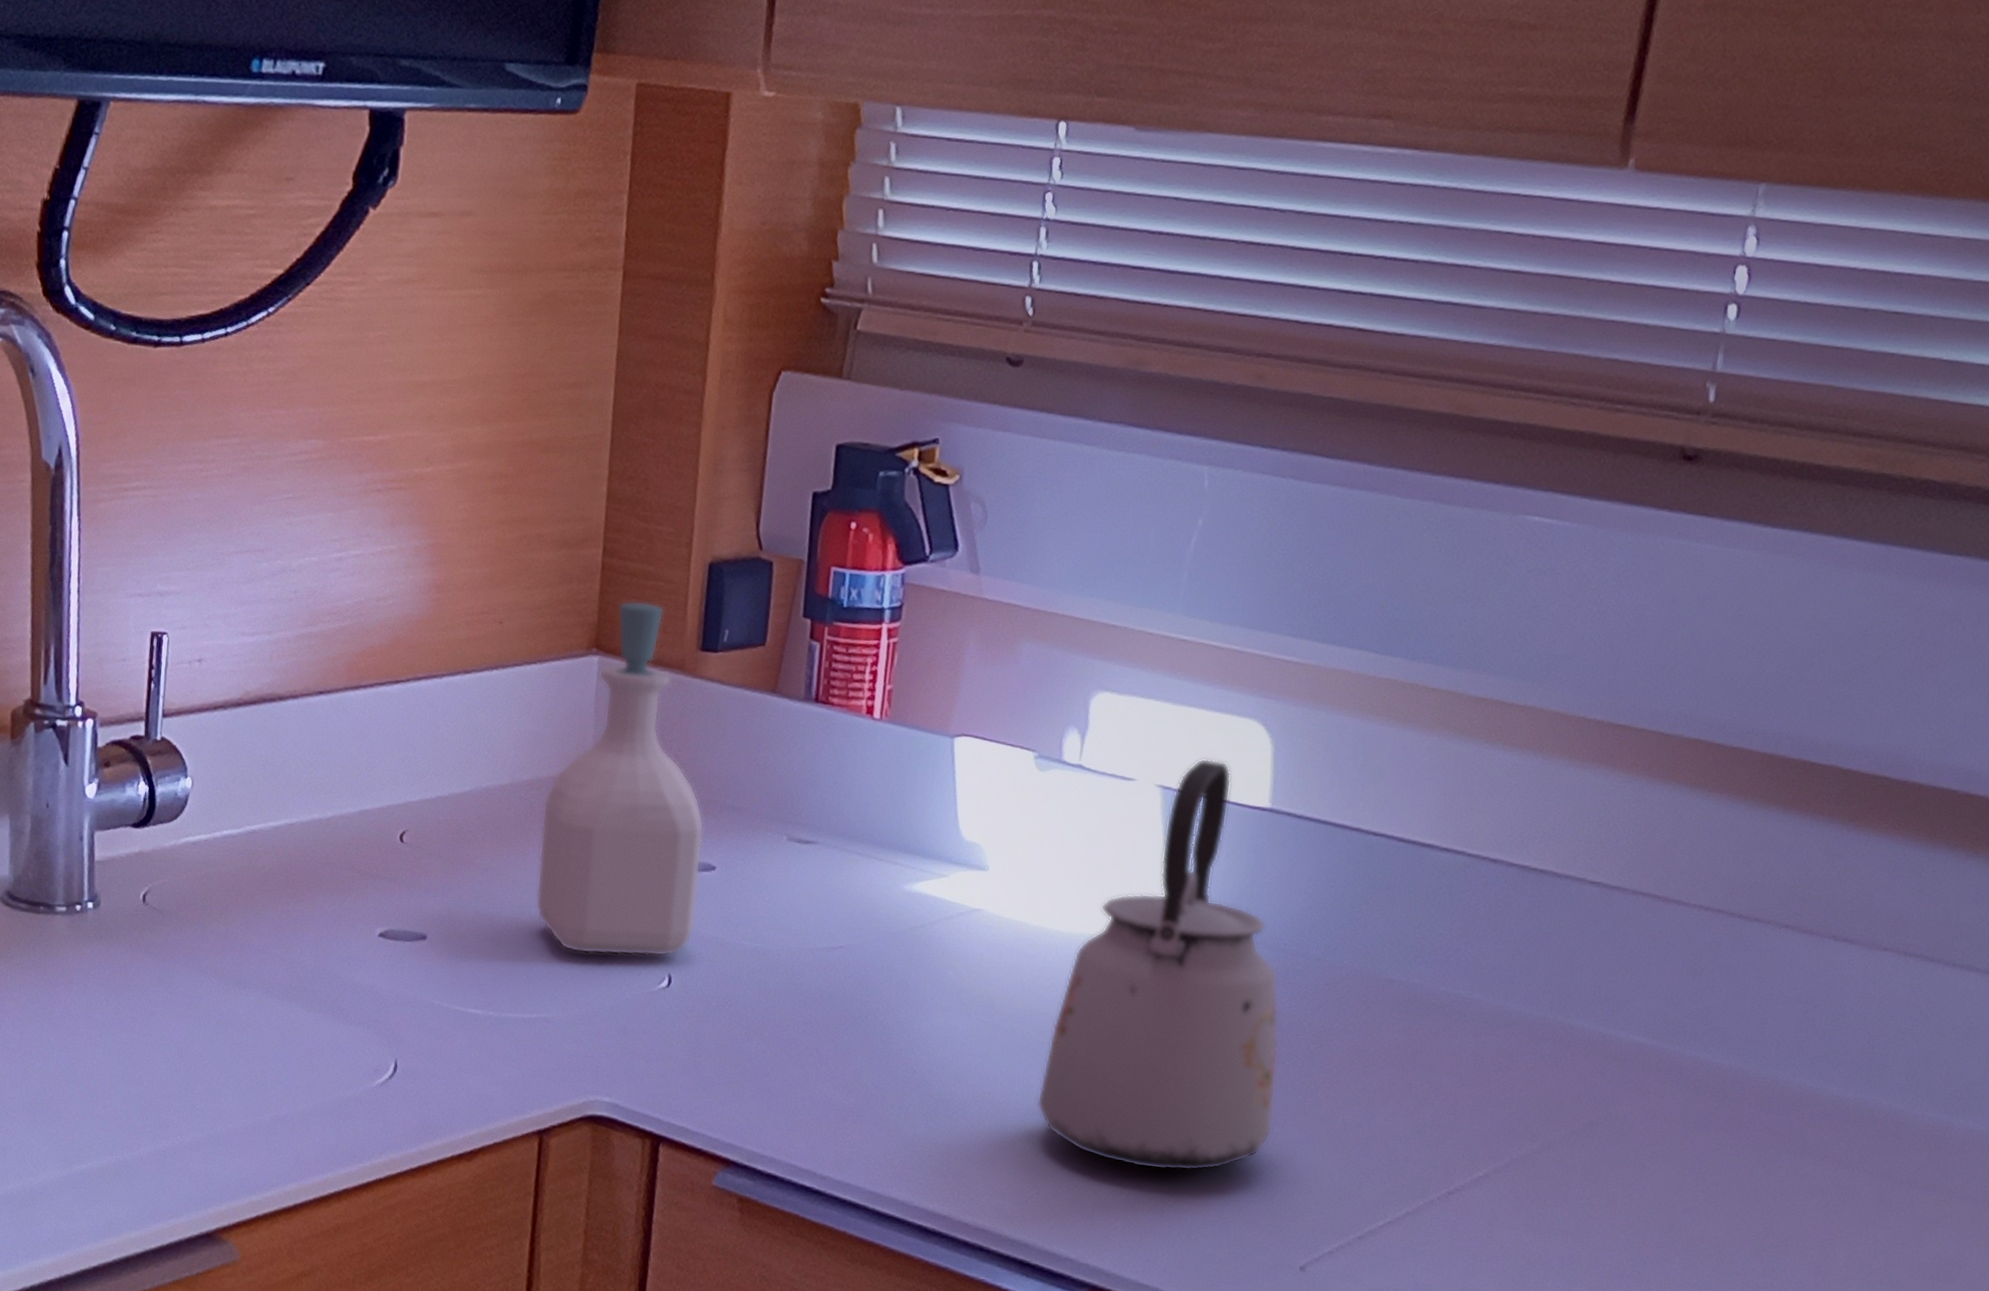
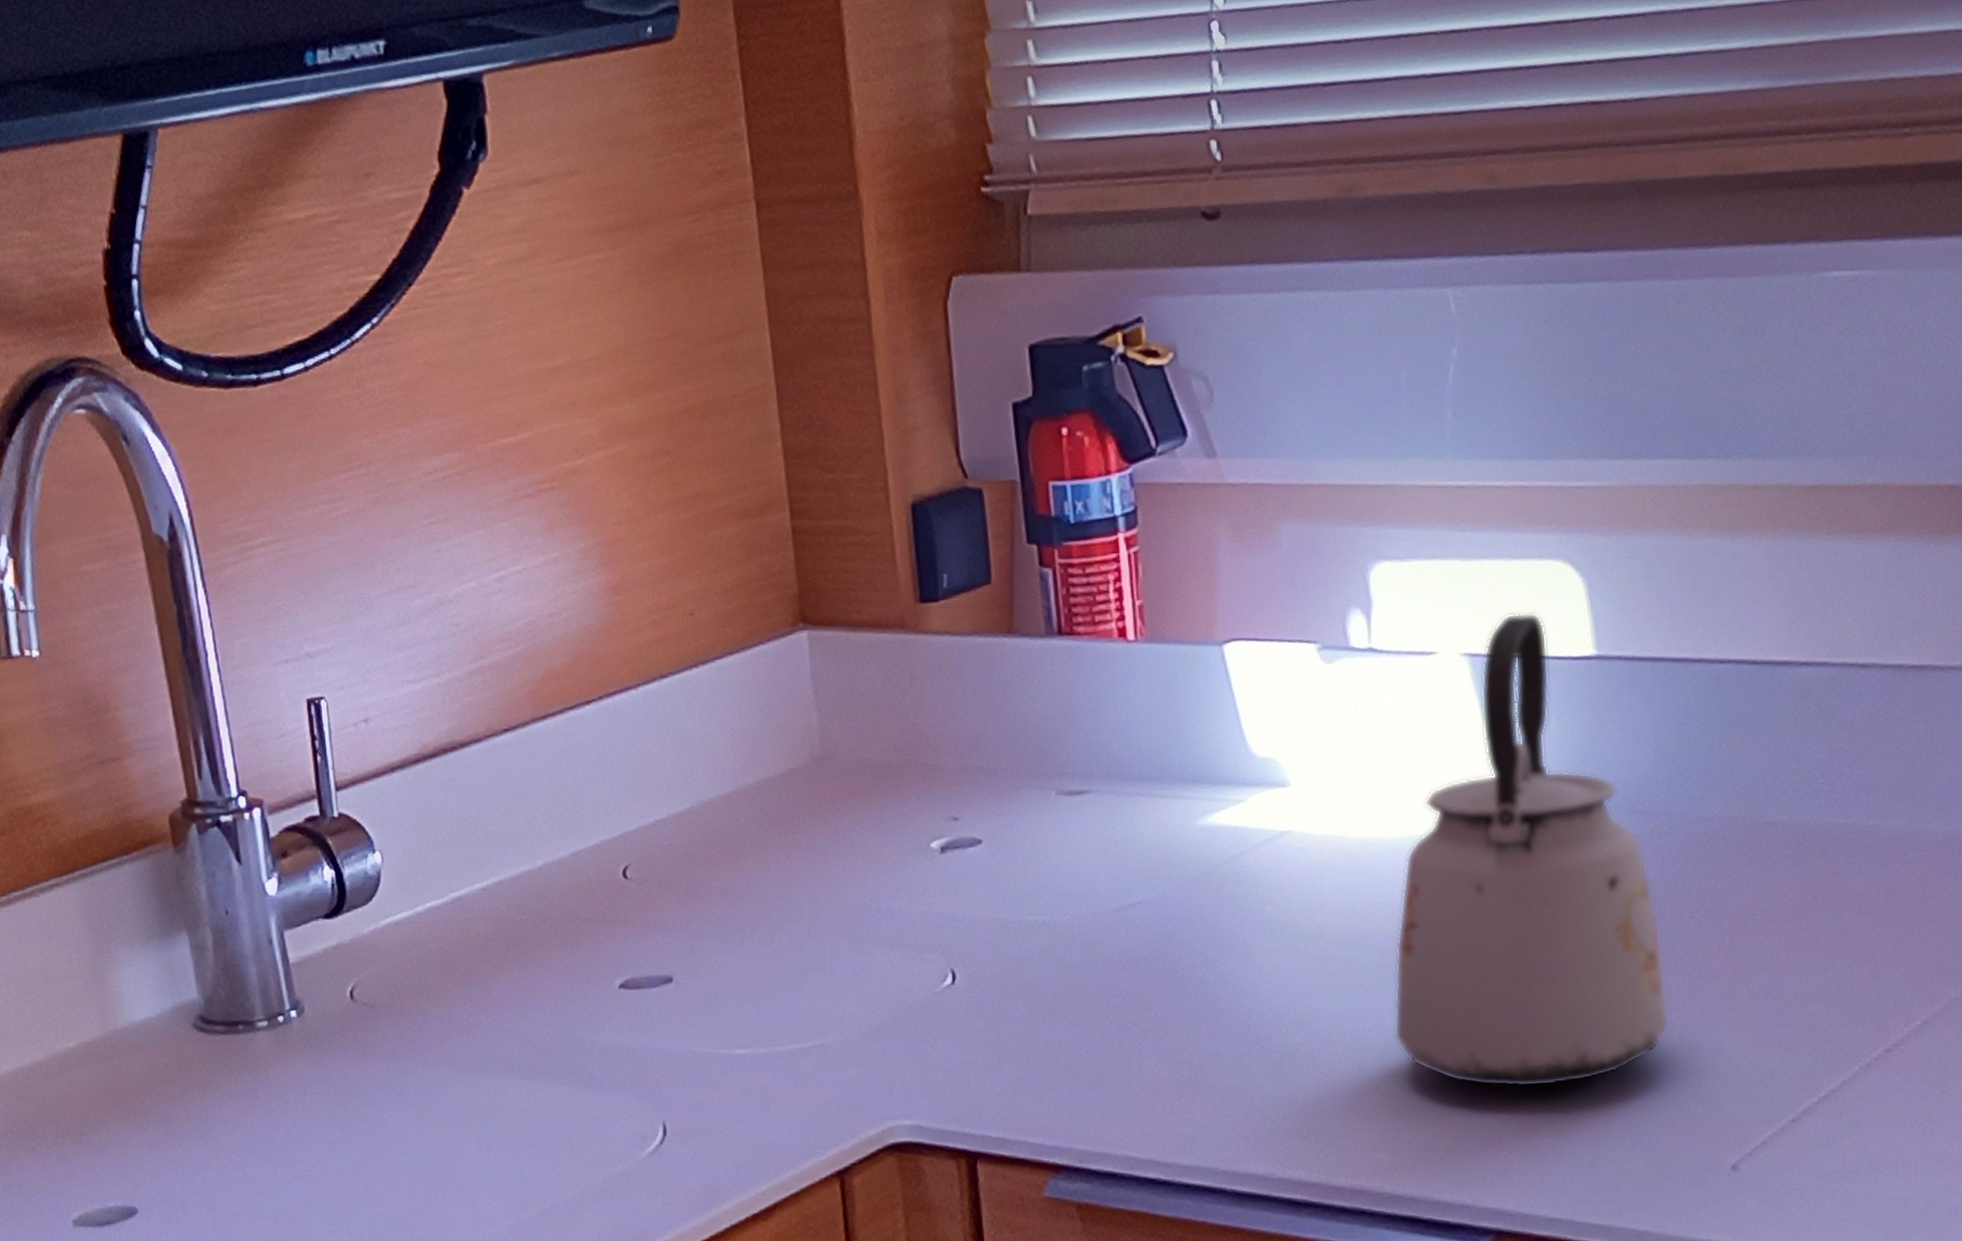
soap bottle: present [535,600,705,957] -> none [776,559,971,965]

